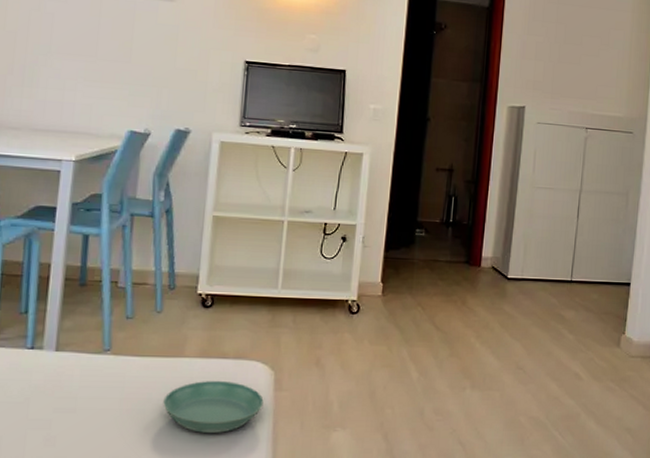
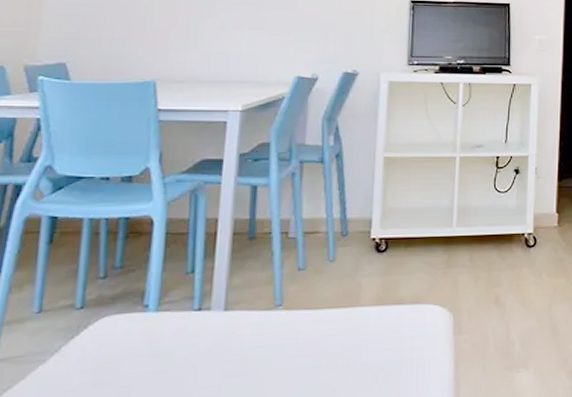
saucer: present [163,381,264,433] -> none [339,328,443,386]

